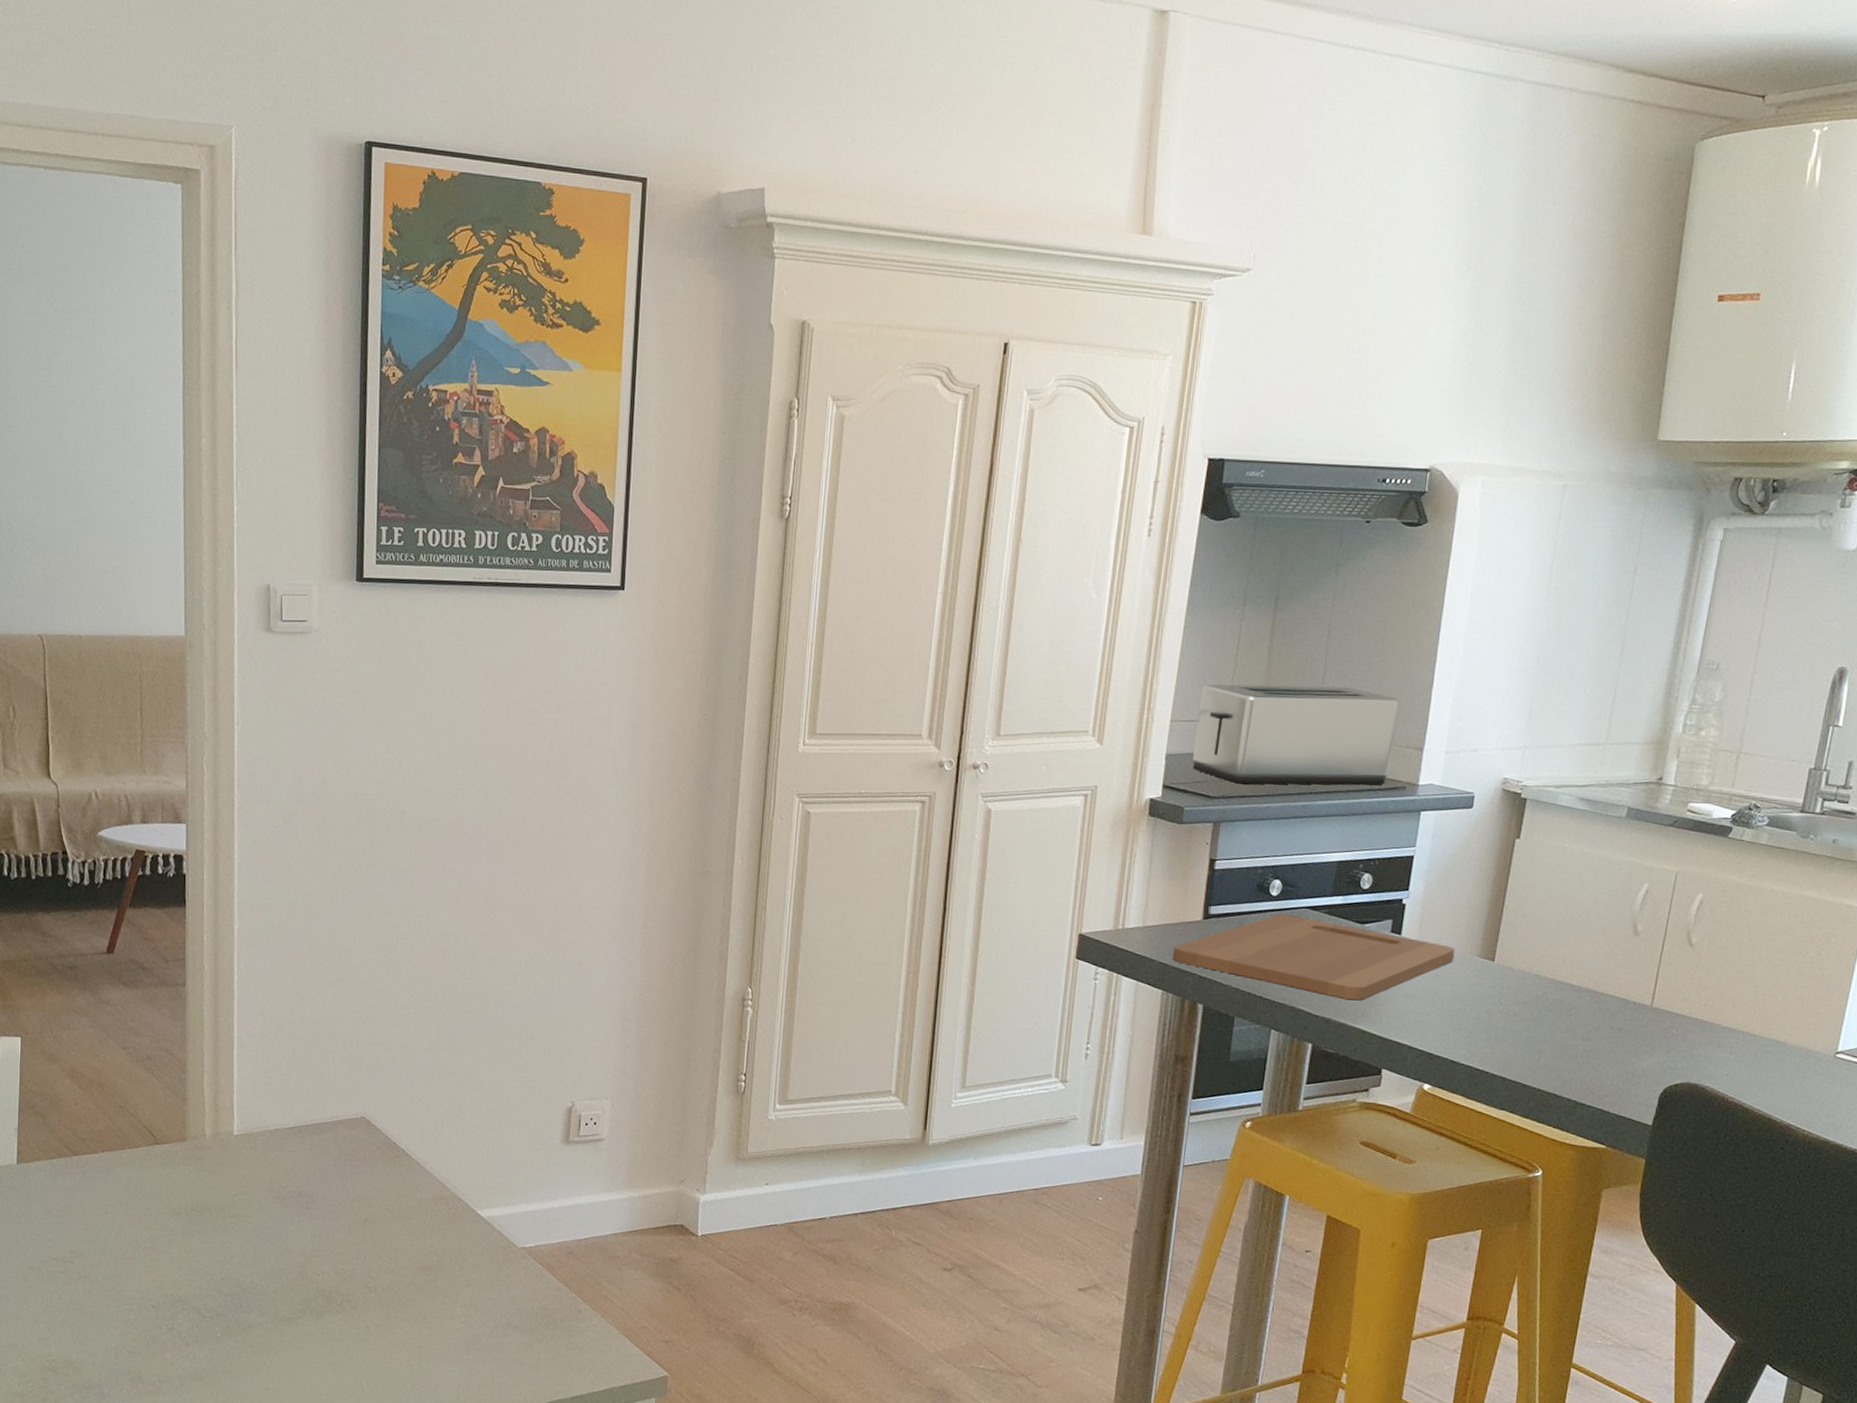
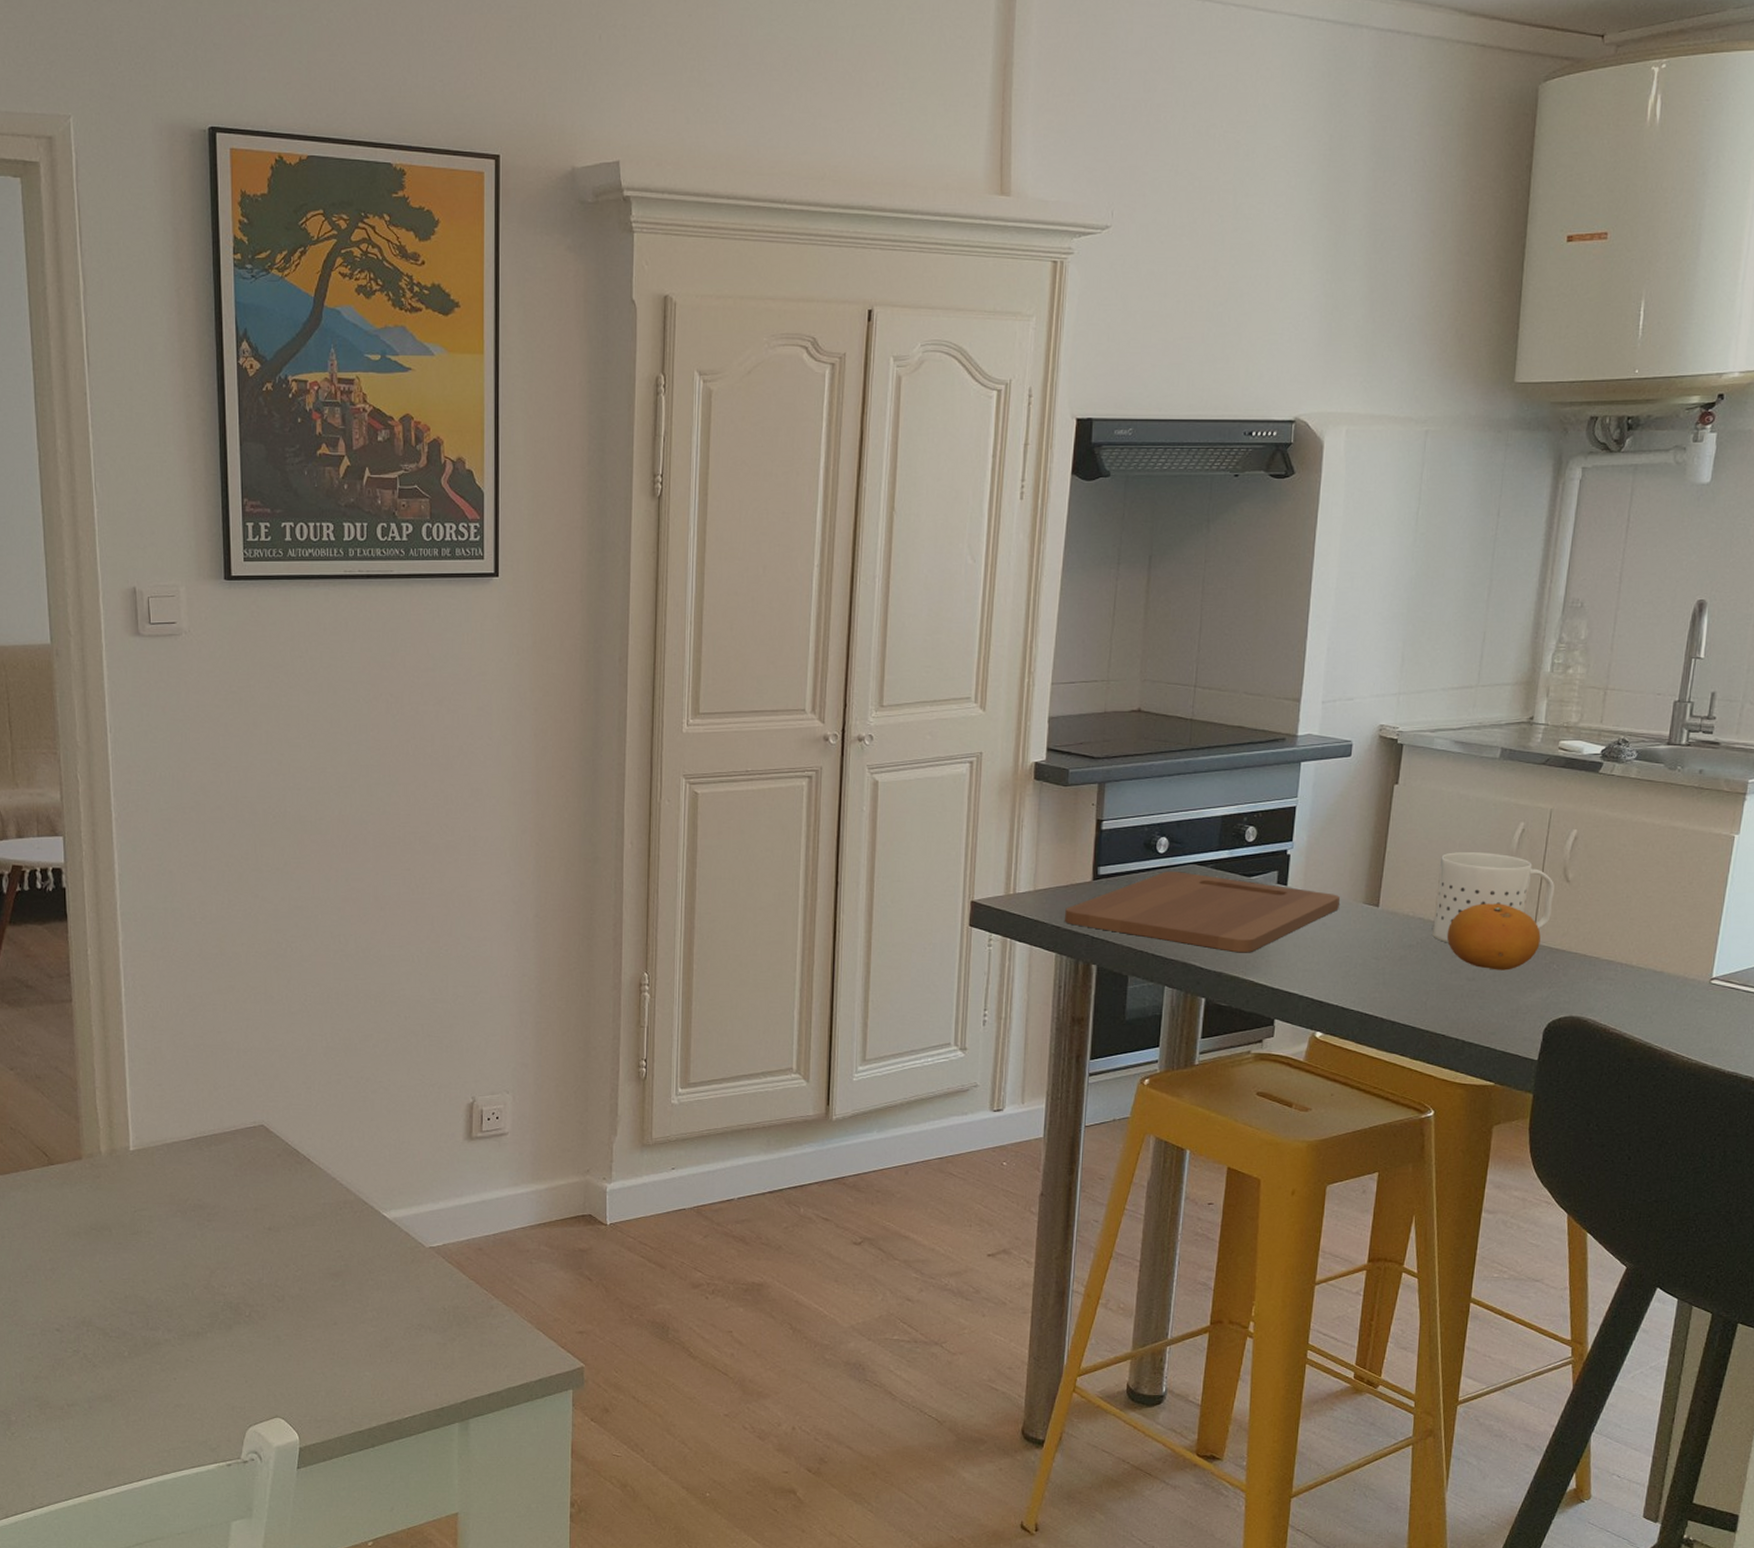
toaster: present [1192,684,1401,786] -> none [1074,642,1277,744]
mug: none [1548,910,1677,1002] -> present [1432,852,1555,943]
fruit: none [1563,963,1661,1033] -> present [1446,903,1541,971]

